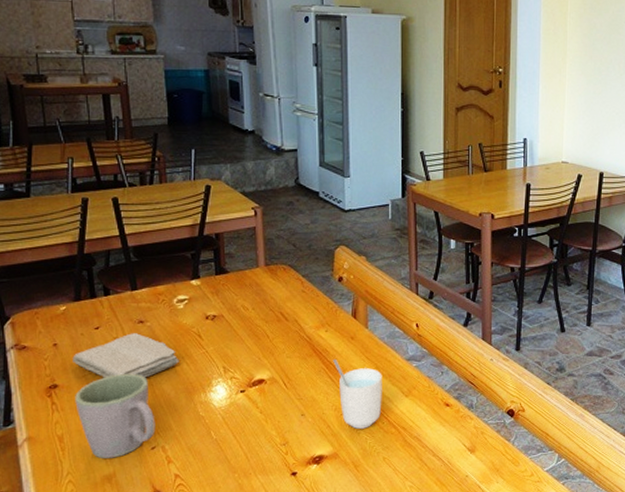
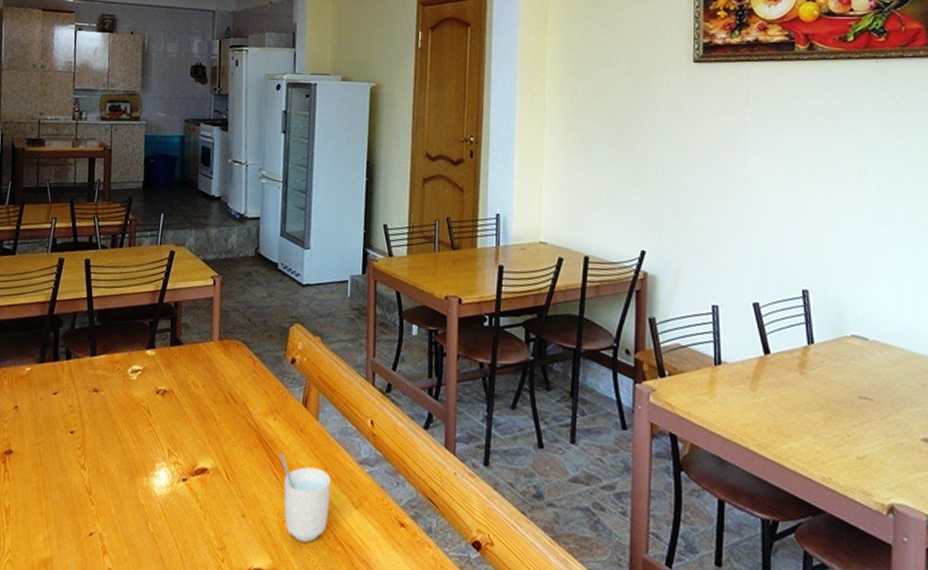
washcloth: present [73,333,179,378] -> none [29,402,127,453]
mug: present [75,373,156,458] -> none [25,445,97,540]

